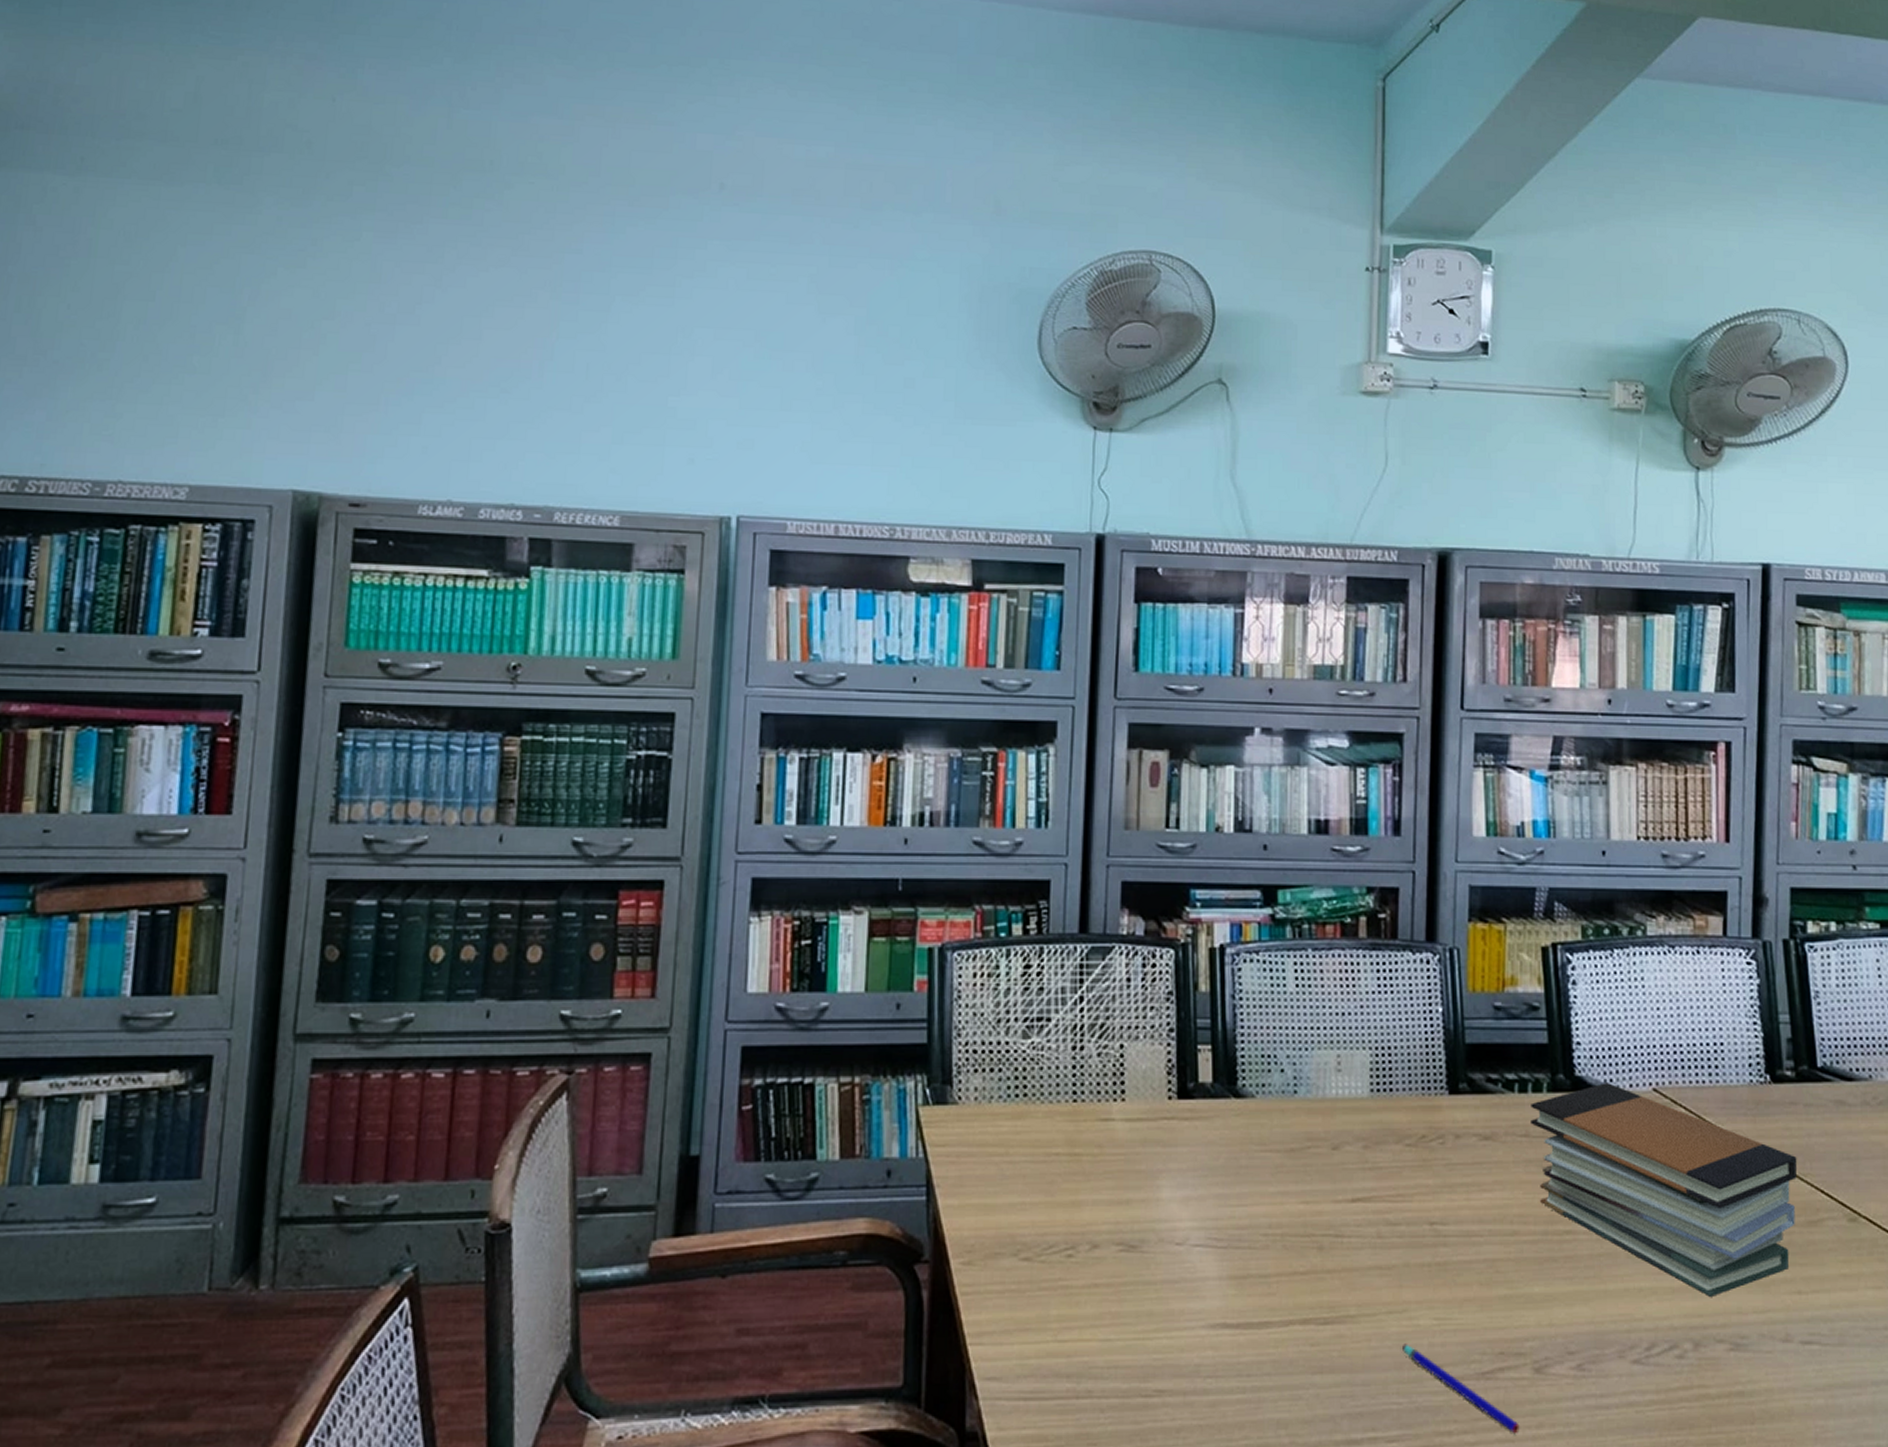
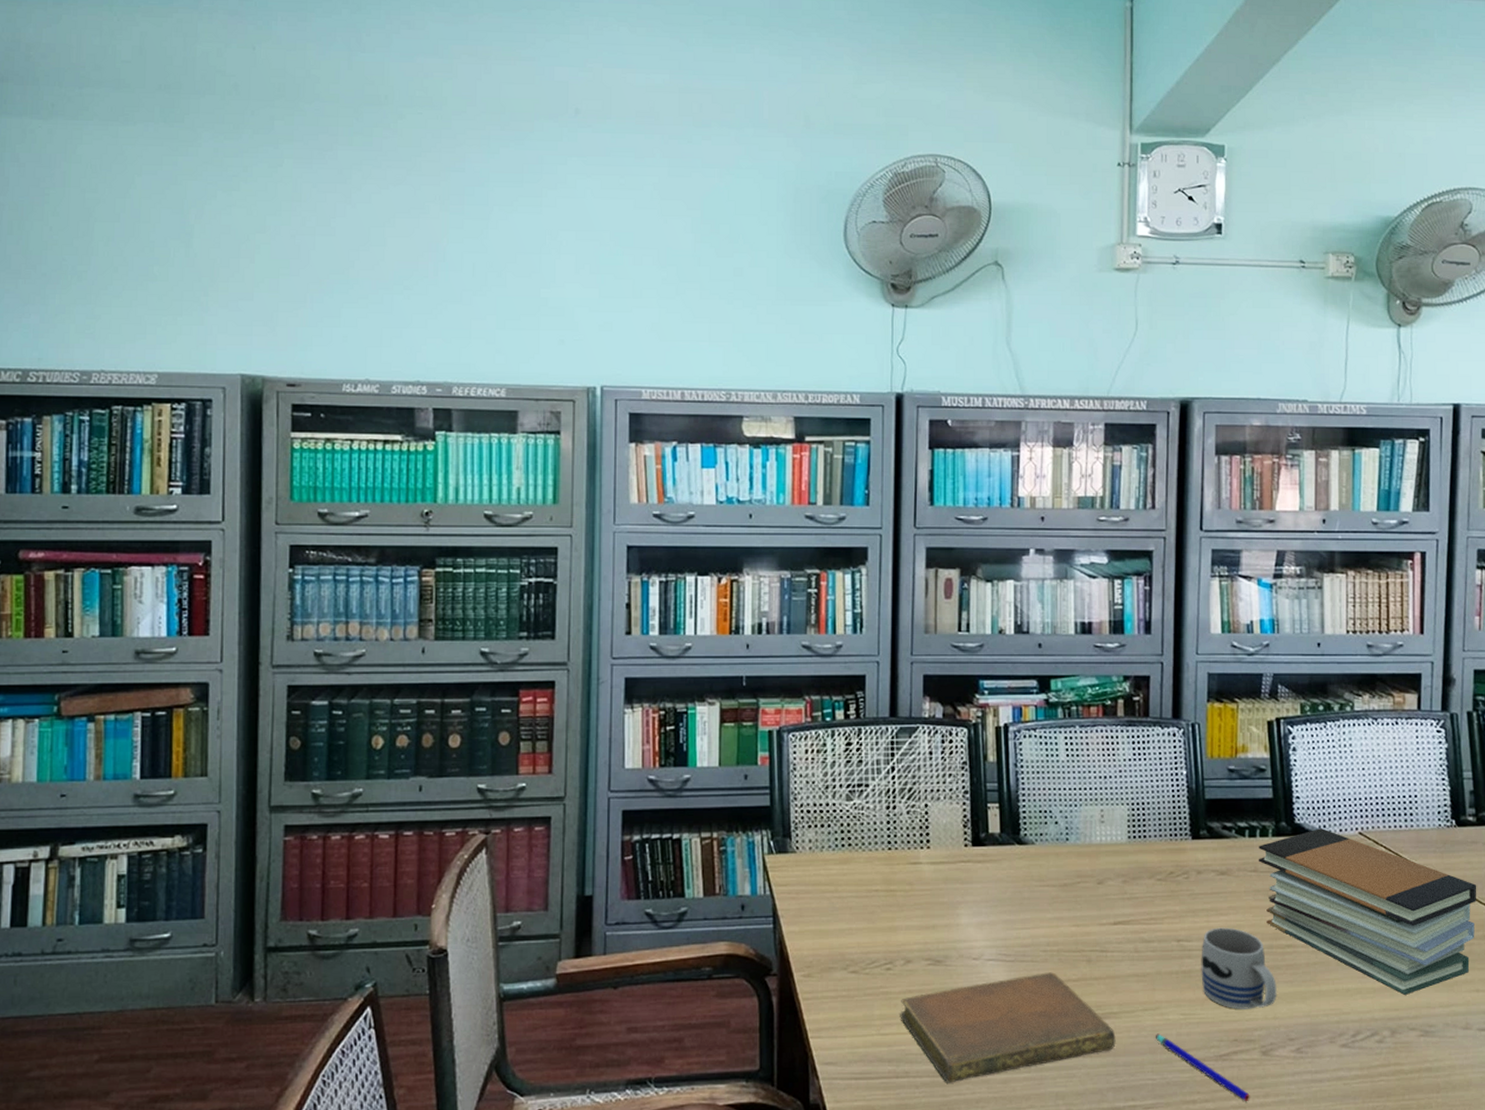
notebook: none [1082,1262,1353,1406] -> present [900,972,1116,1083]
mug: none [1459,1207,1553,1313] -> present [1201,927,1277,1010]

